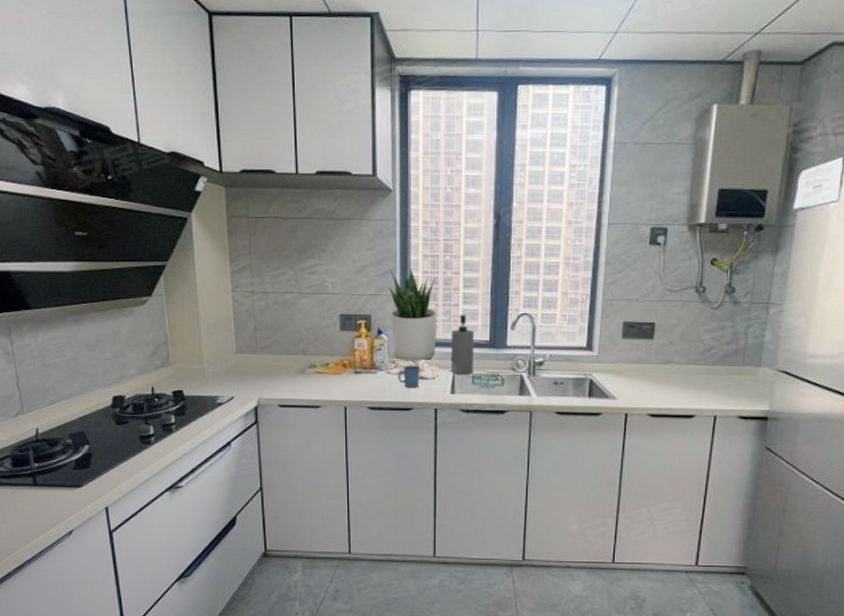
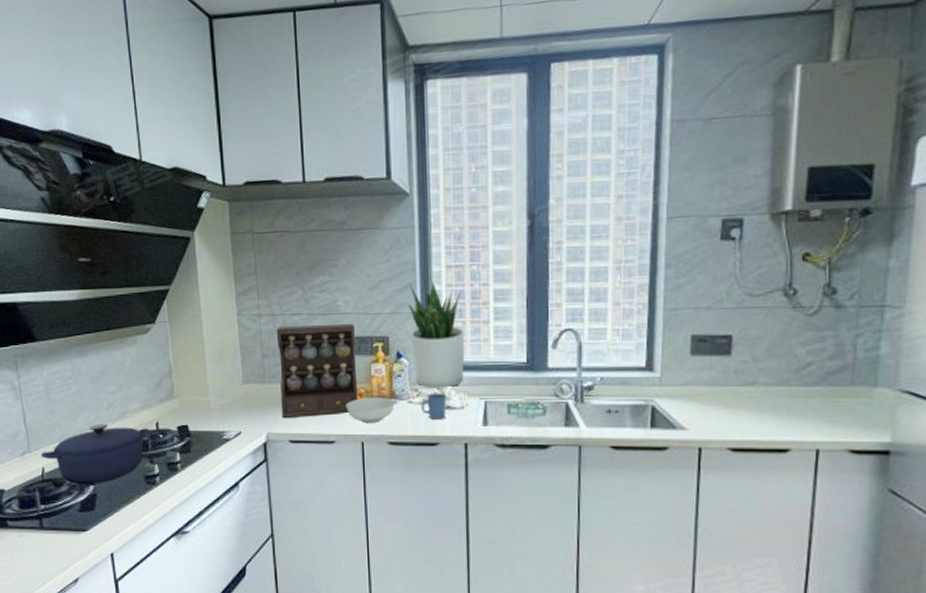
cooking pot: none [35,387,146,444] -> present [41,423,150,484]
spice rack: none [268,303,342,386] -> present [276,324,358,419]
bowl: none [331,368,375,390] -> present [346,398,395,423]
soap dispenser: present [448,315,474,374] -> none [477,333,509,402]

